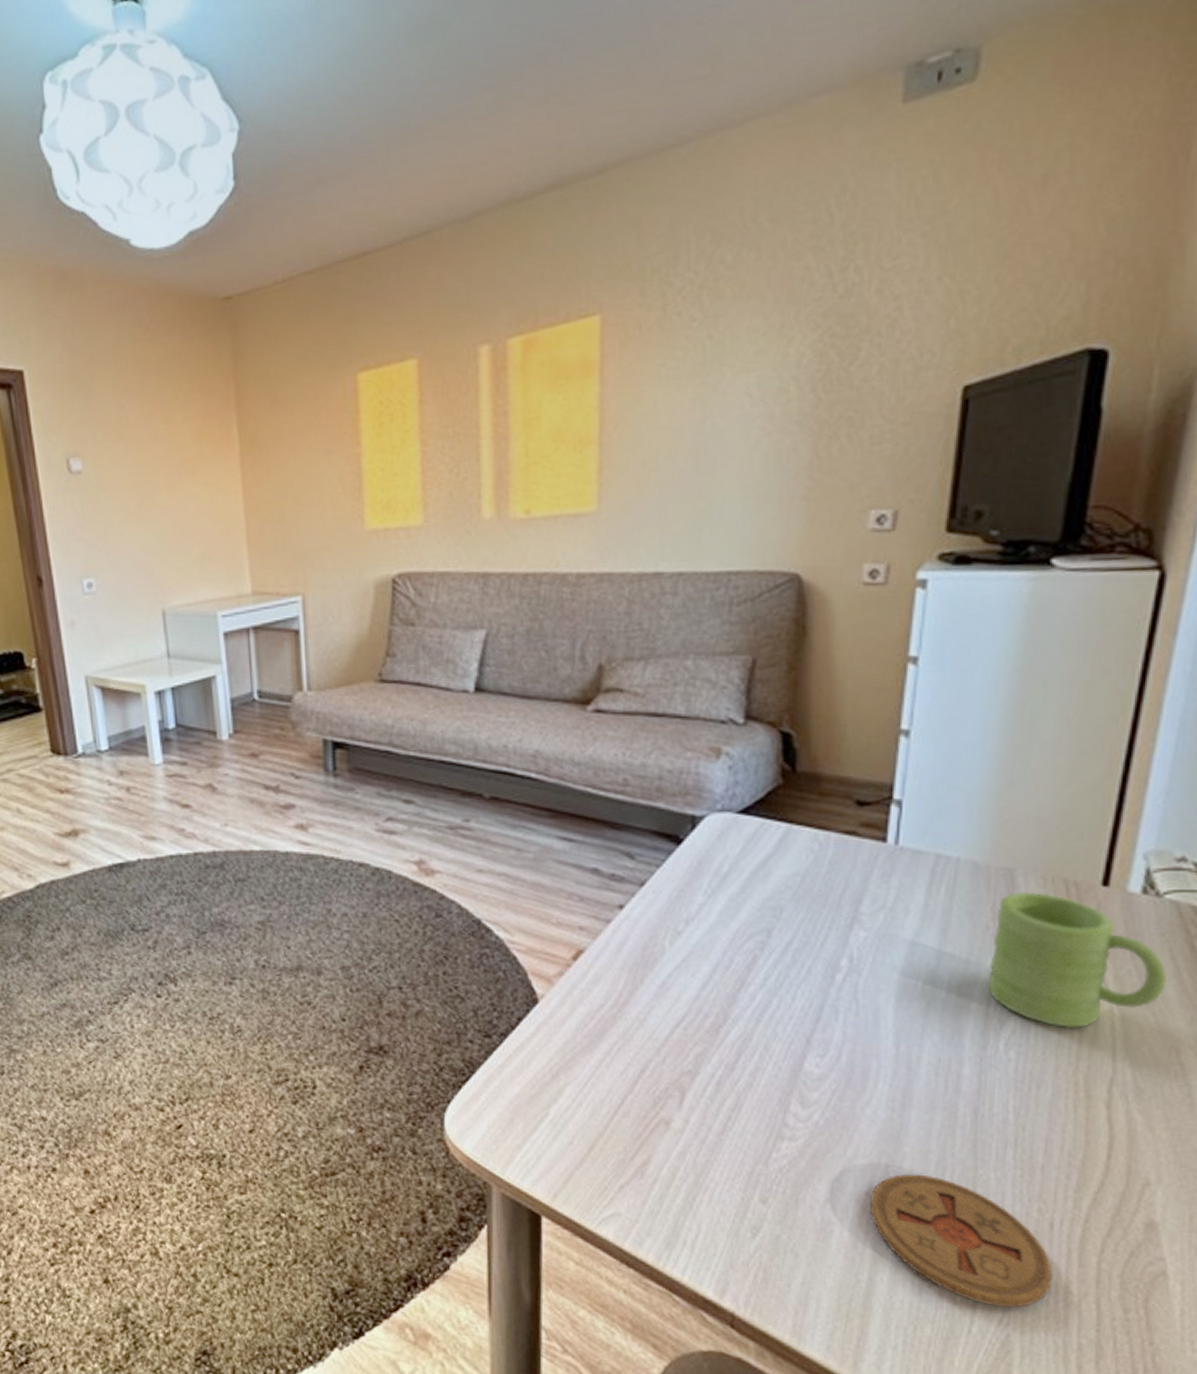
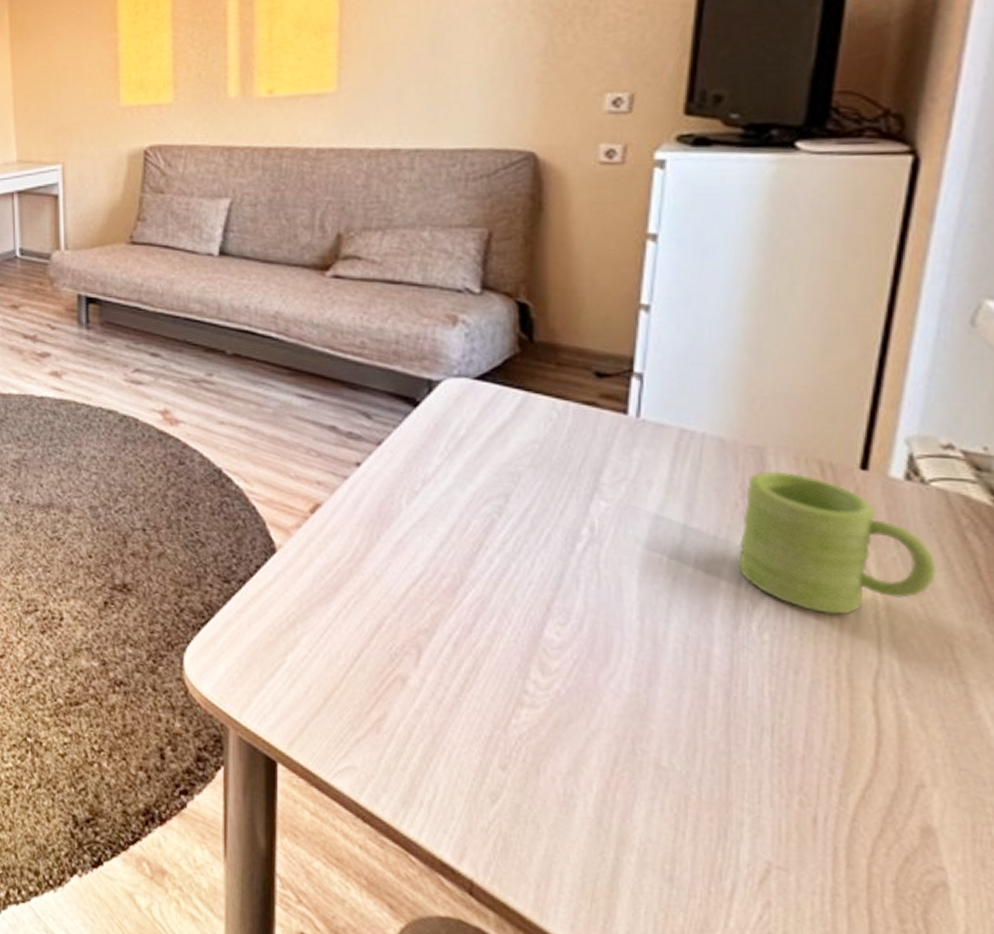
coaster: present [870,1173,1052,1308] -> none [616,752,817,905]

